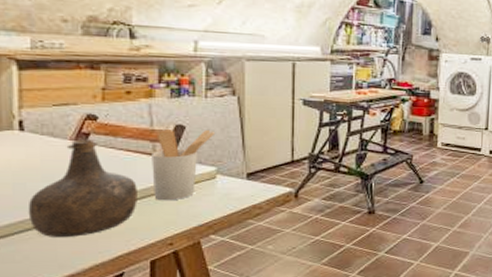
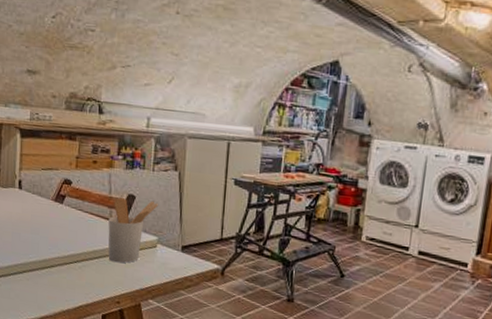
bottle: present [28,139,138,237] -> none [20,200,96,284]

